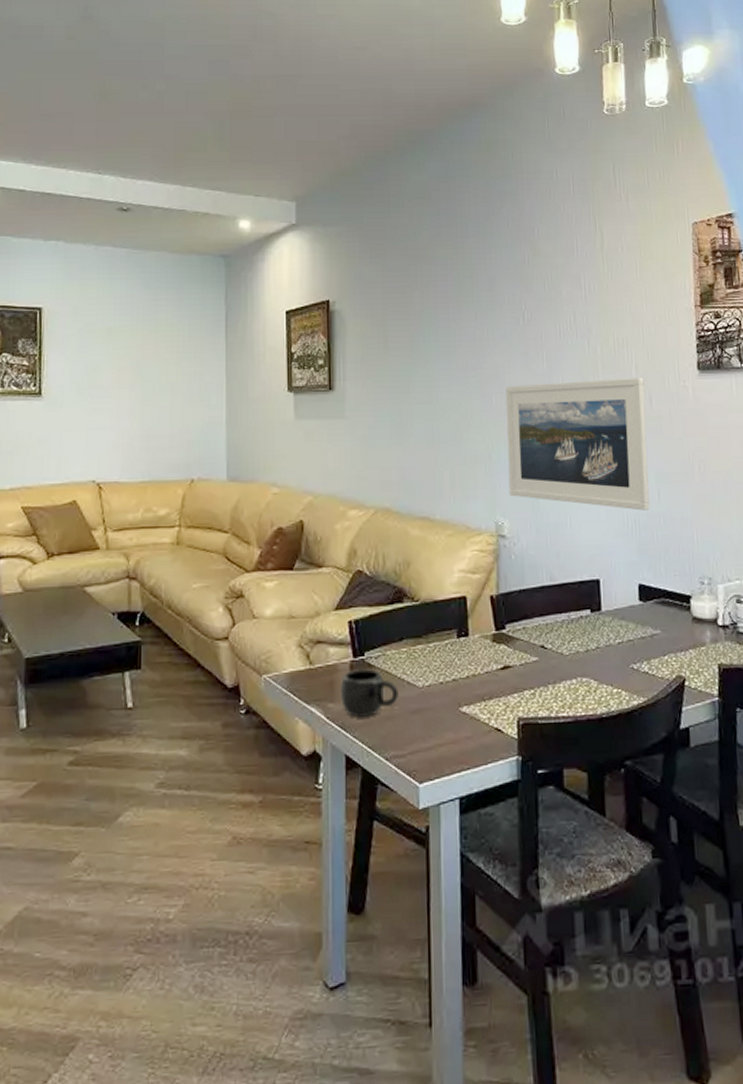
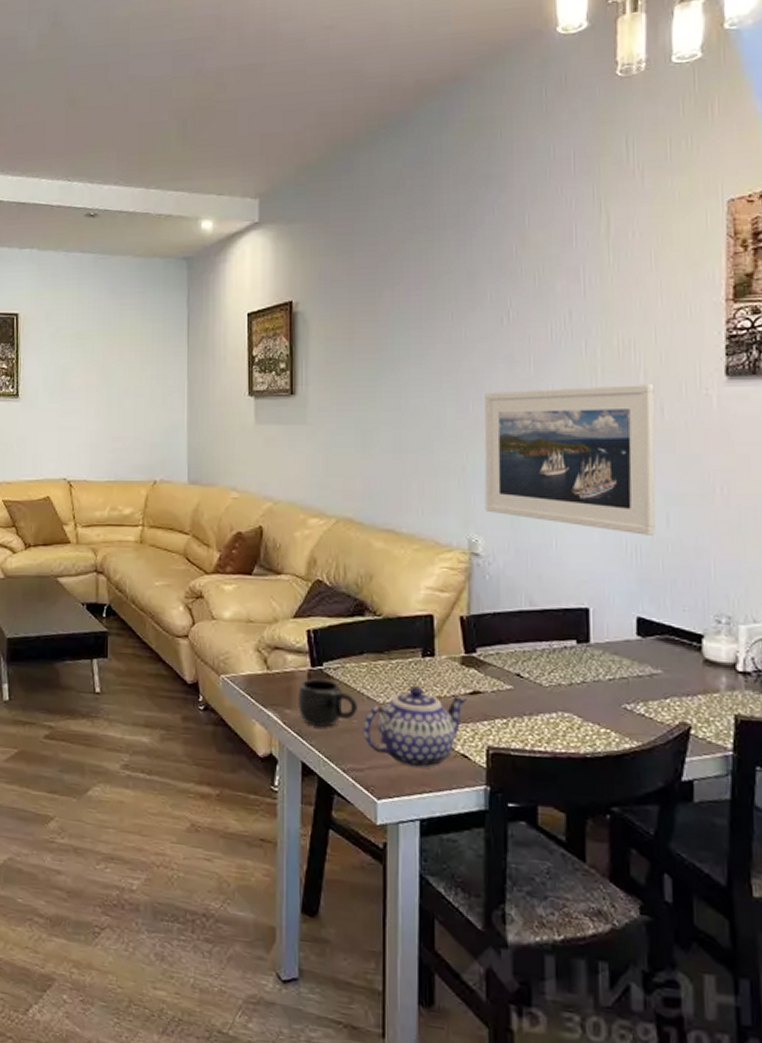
teapot: none [404,665,498,748] -> present [362,685,466,769]

